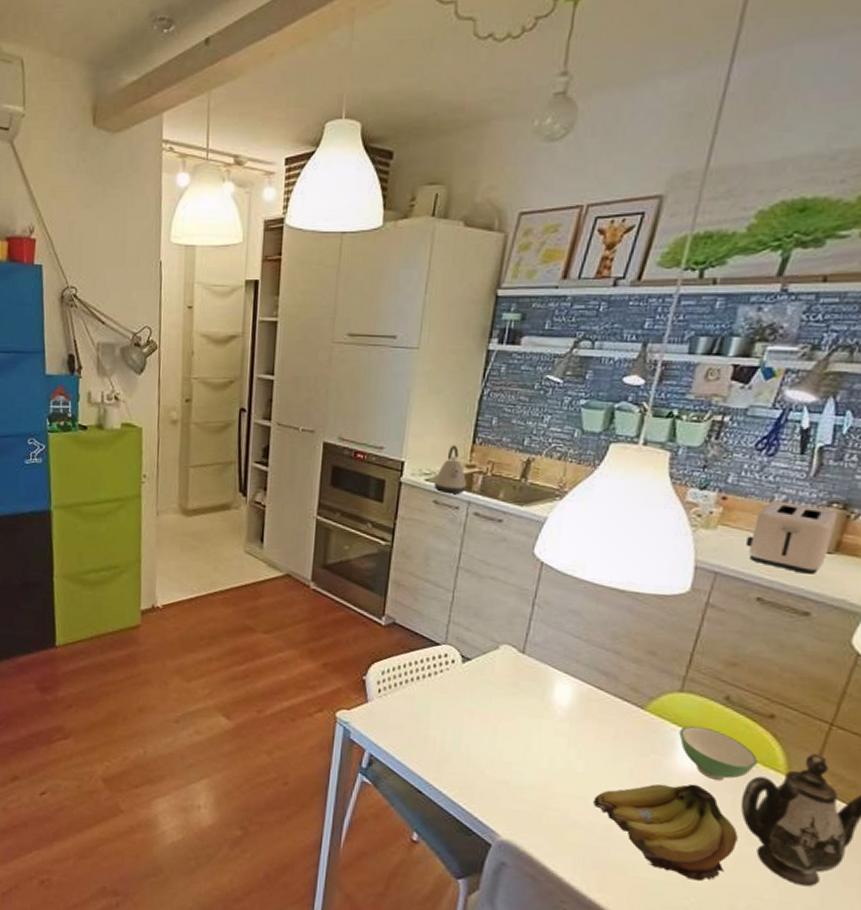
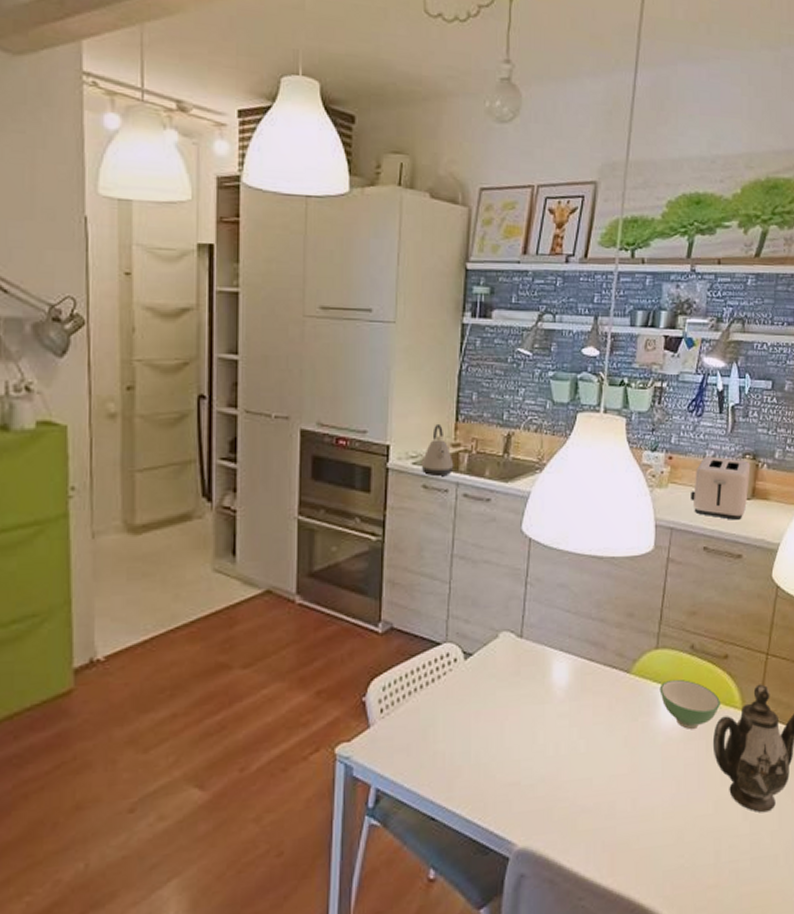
fruit: present [593,783,738,881] -> none [597,738,714,836]

